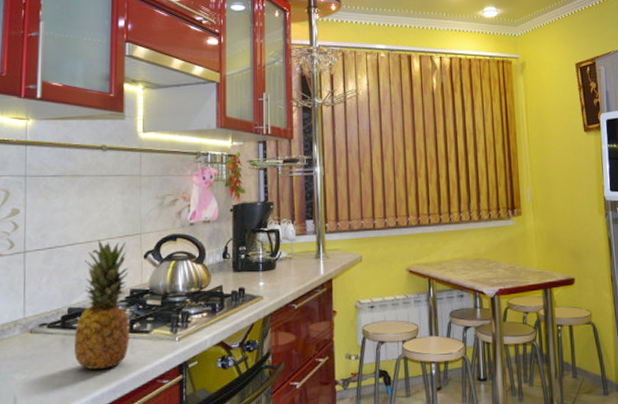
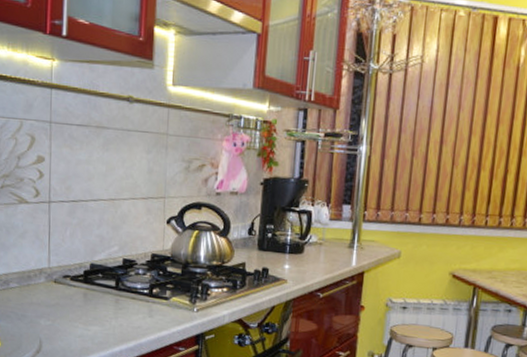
fruit: present [74,240,130,369] -> none [95,198,151,328]

